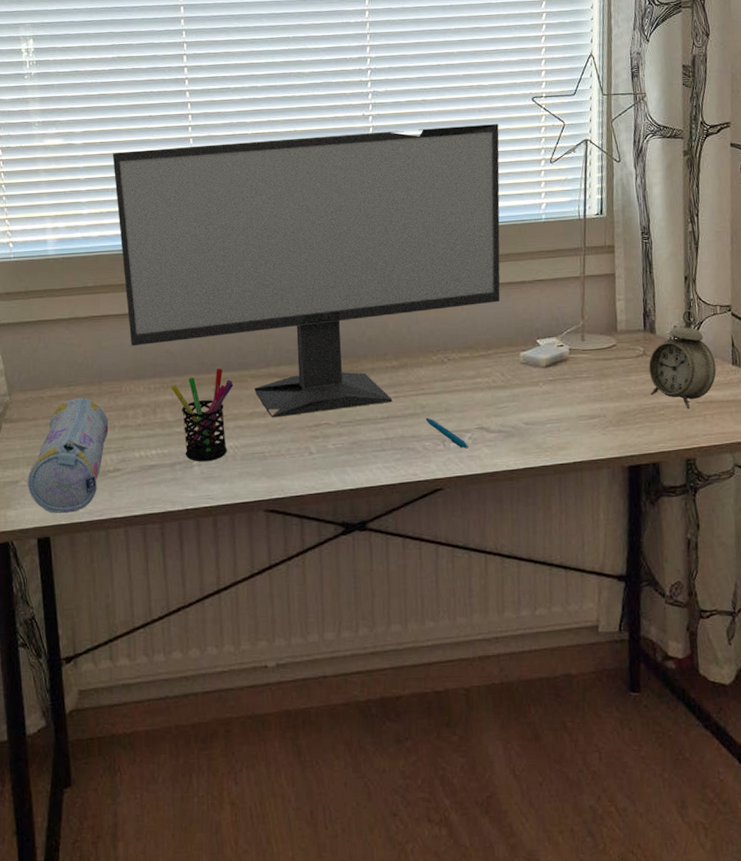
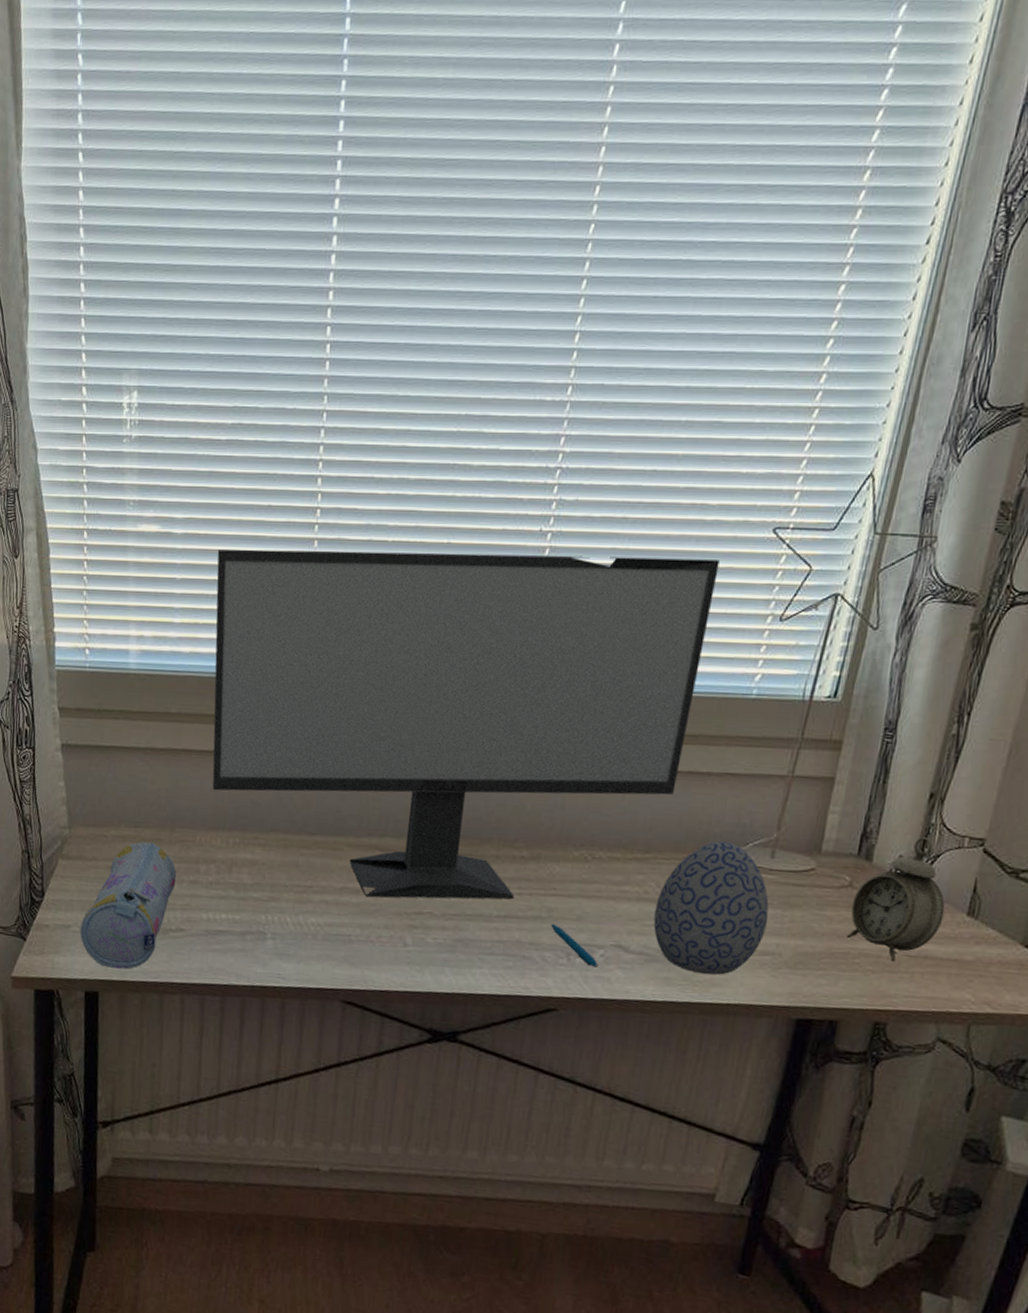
pen holder: present [171,368,233,462] -> none [252,830,326,936]
decorative egg: none [503,333,591,441] -> present [653,841,769,975]

